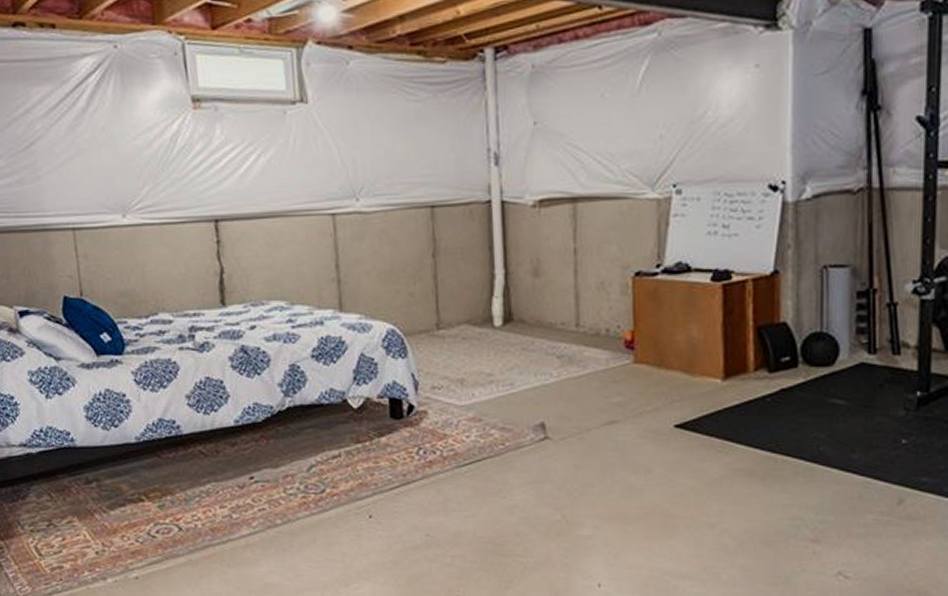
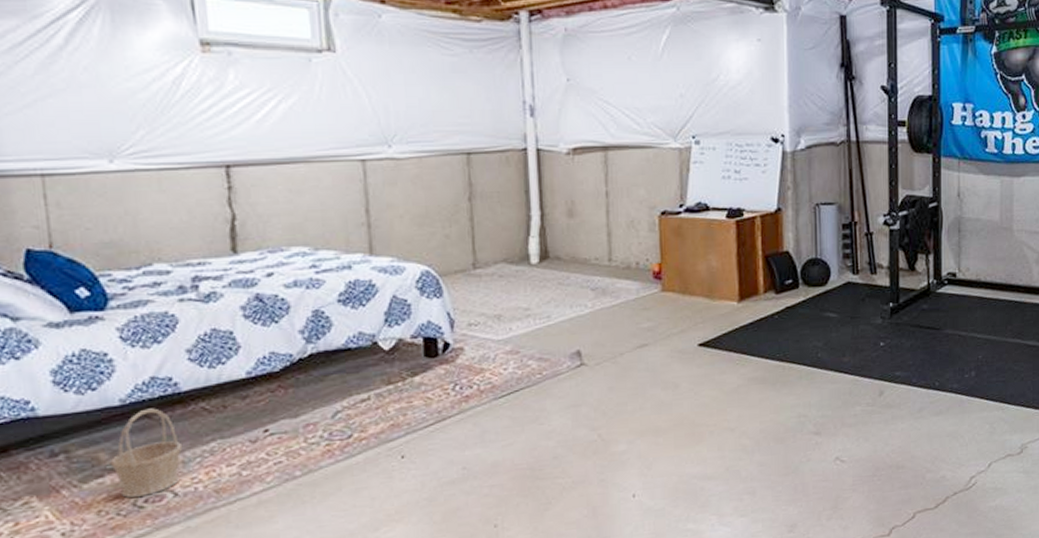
basket: none [129,447,185,527] -> present [110,408,183,498]

